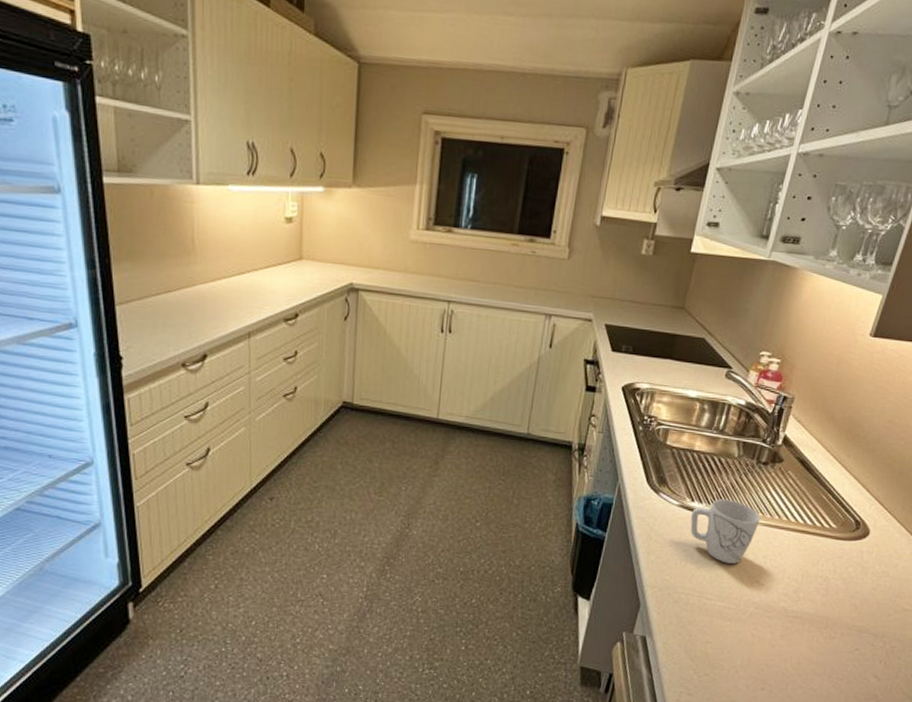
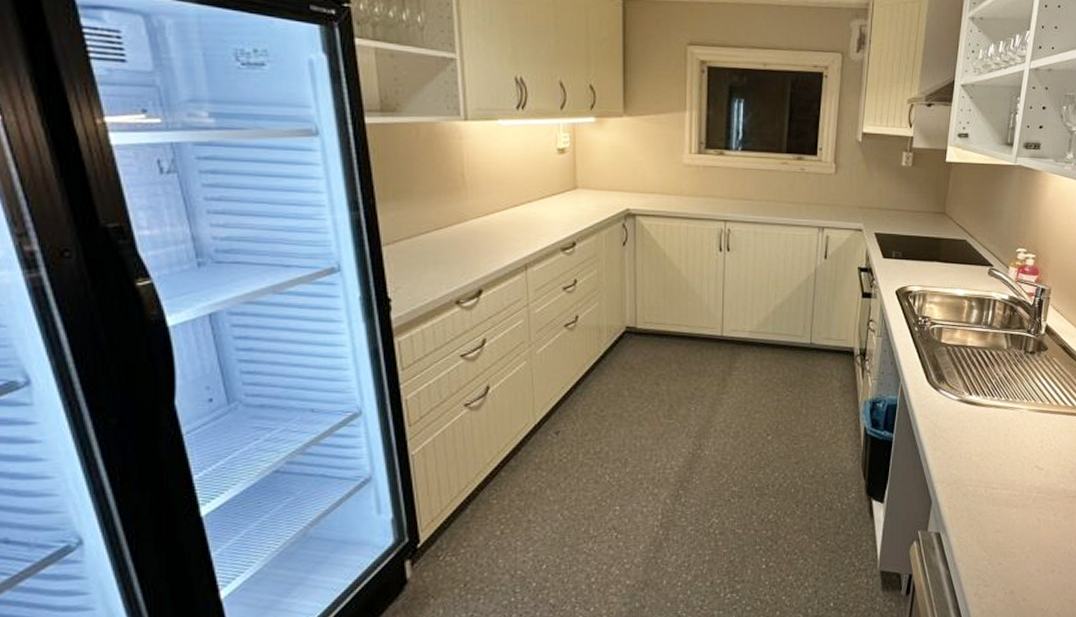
mug: present [690,499,761,564] -> none [970,390,1033,452]

